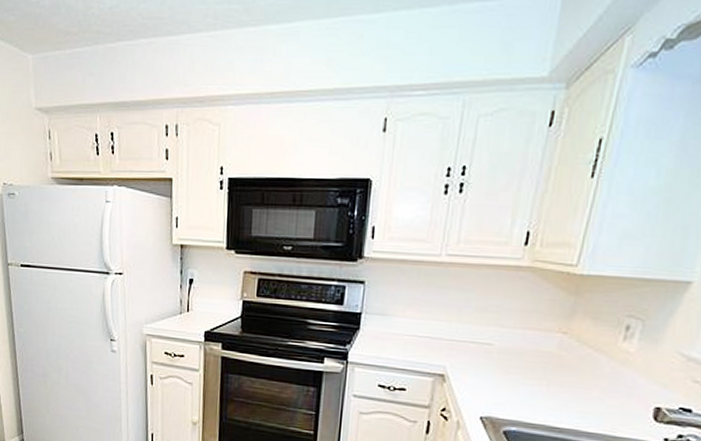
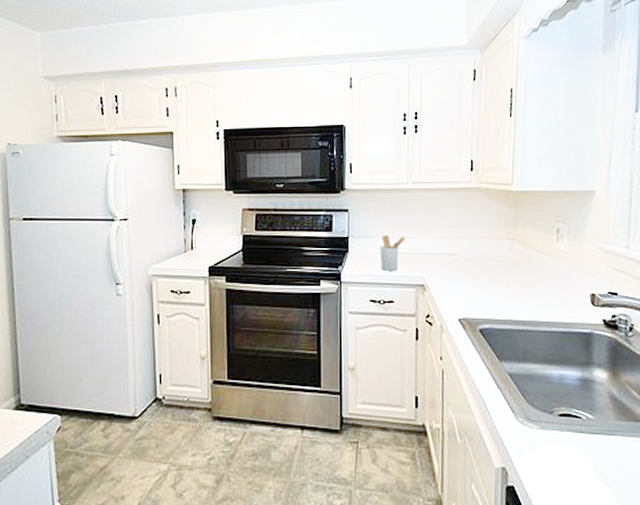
utensil holder: none [395,314,429,356] -> present [380,235,405,271]

